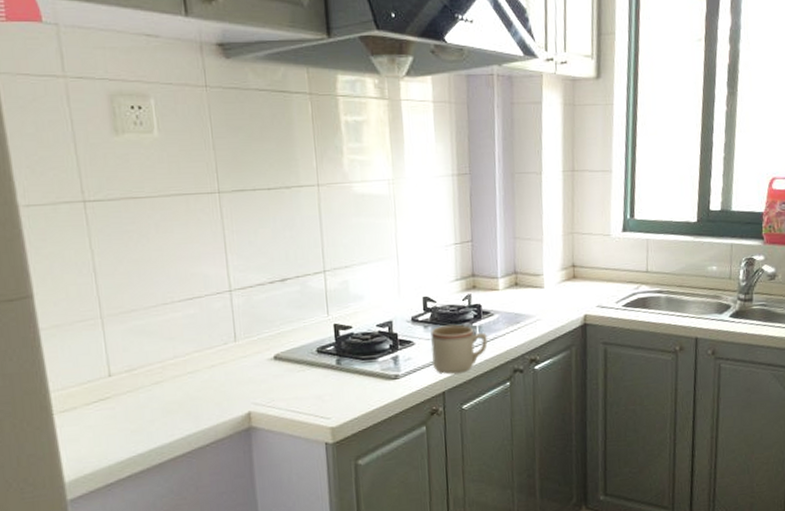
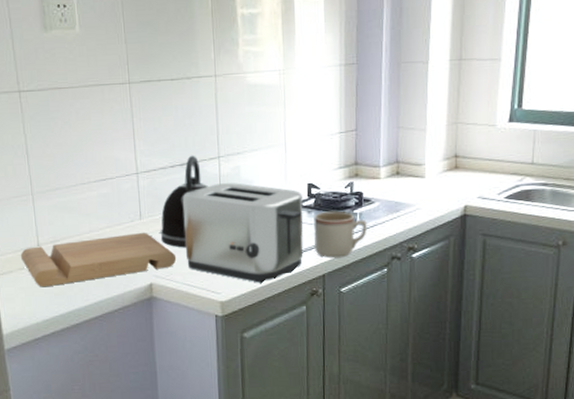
cutting board: none [86,355,279,424] -> present [20,232,177,288]
kettle: none [258,269,313,371] -> present [160,155,208,248]
toaster: none [285,298,421,405] -> present [183,183,304,283]

